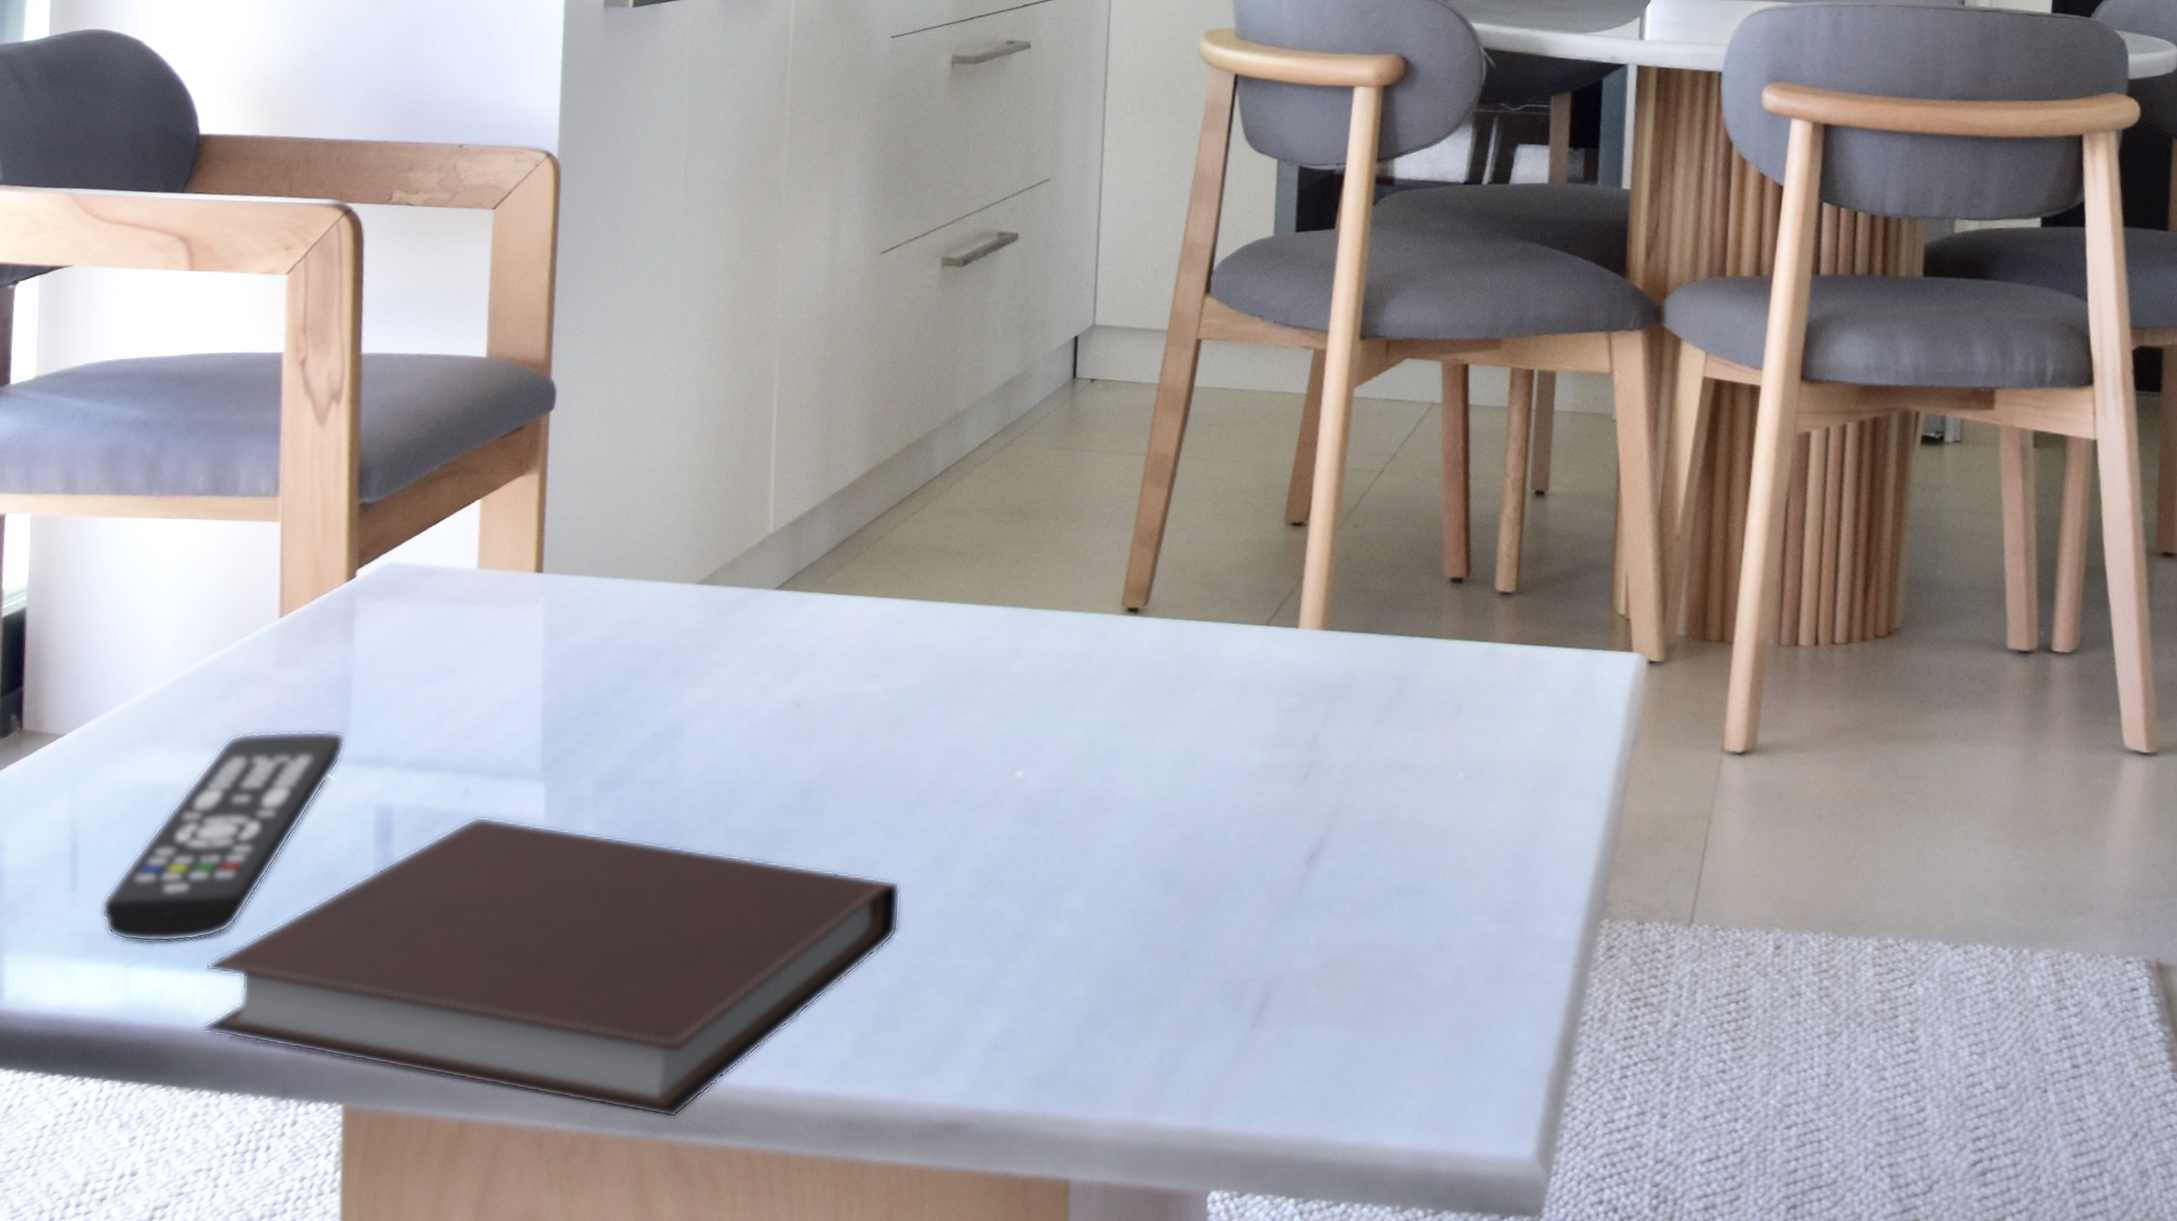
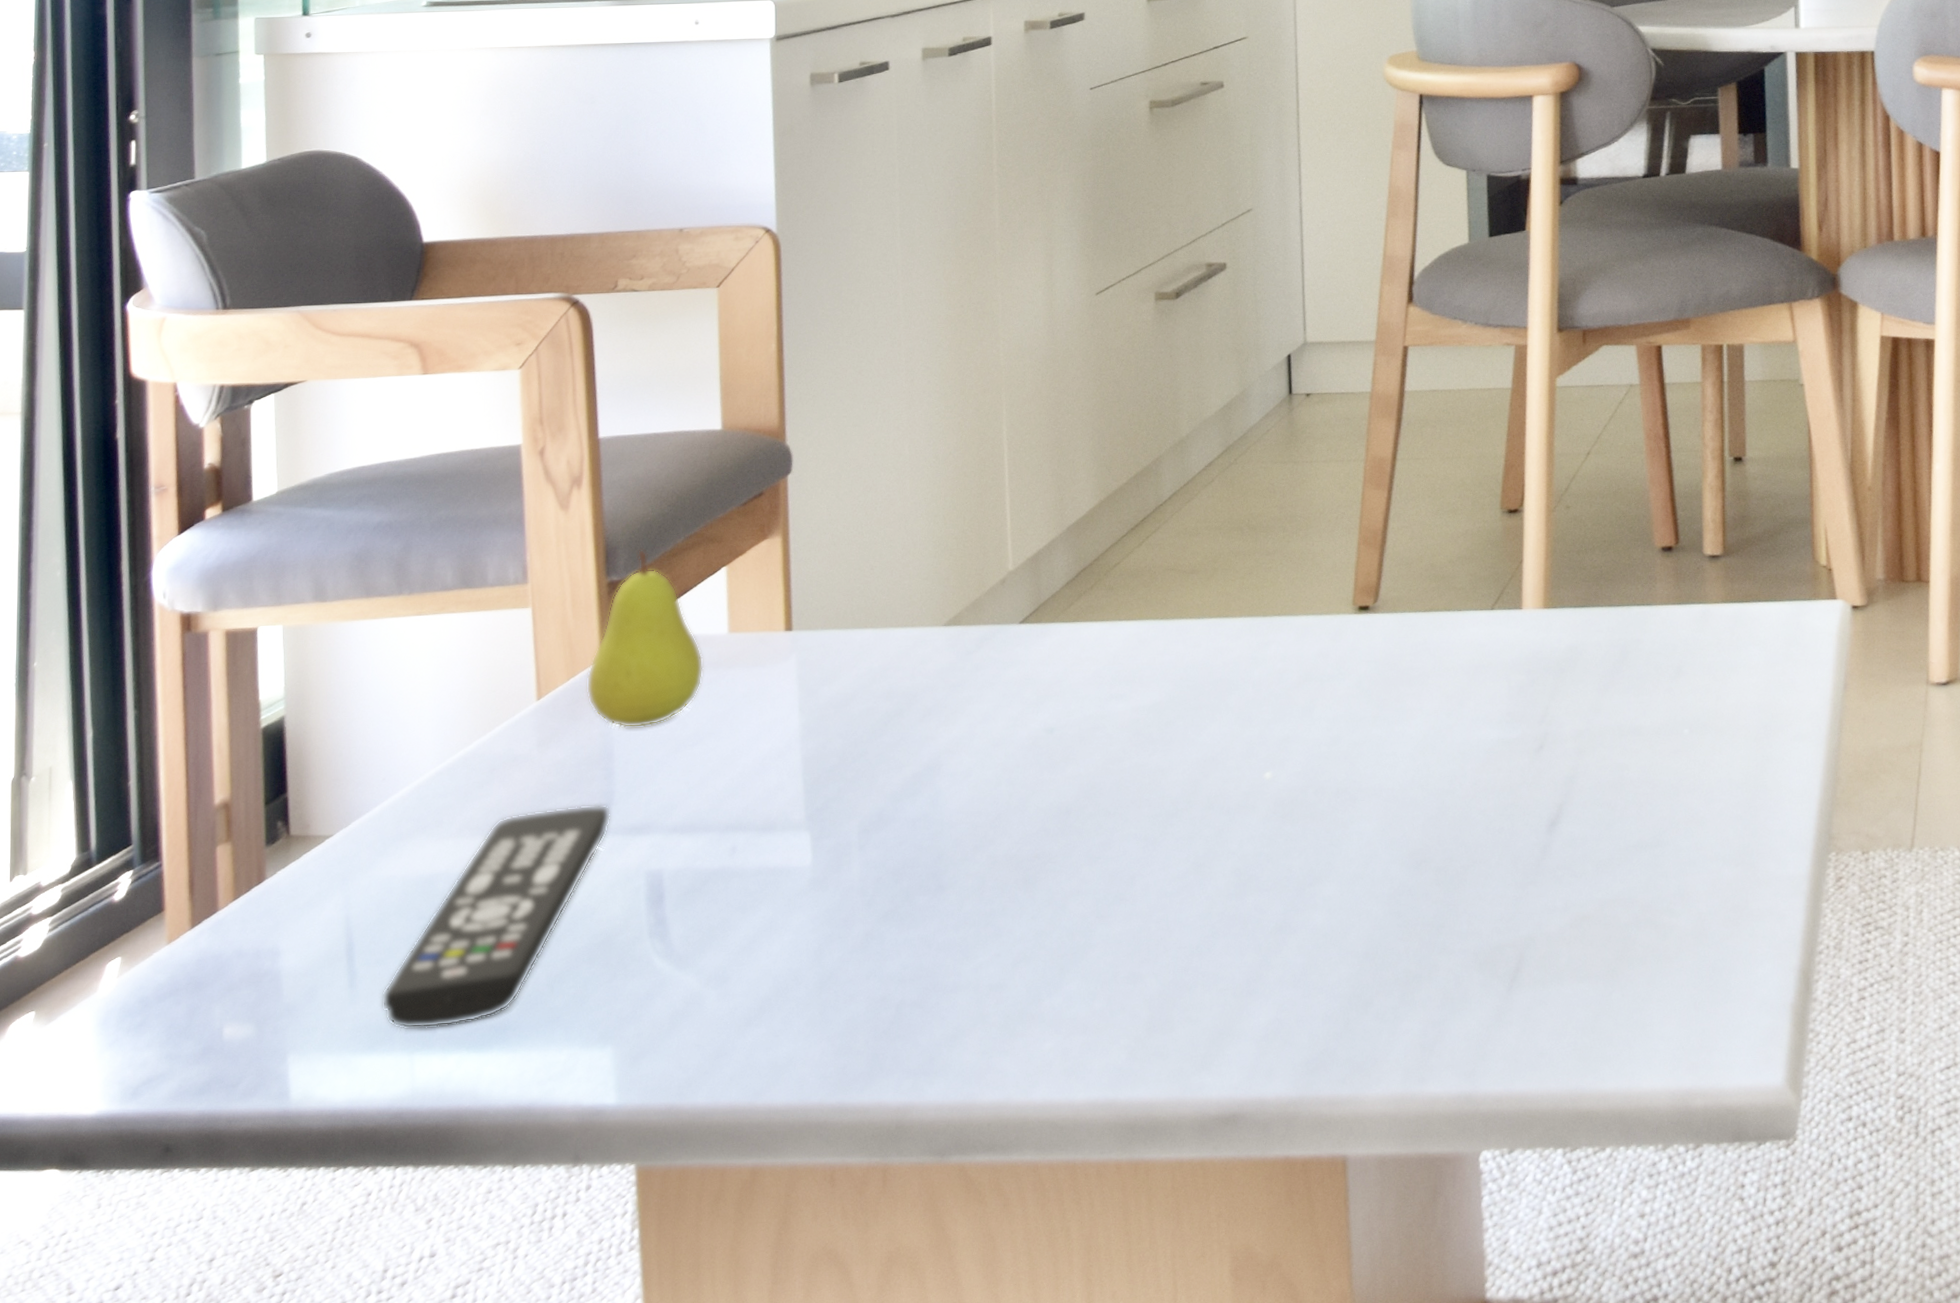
notebook: present [202,816,901,1118] -> none [489,871,1164,1140]
fruit: none [329,474,451,658] -> present [586,550,703,728]

